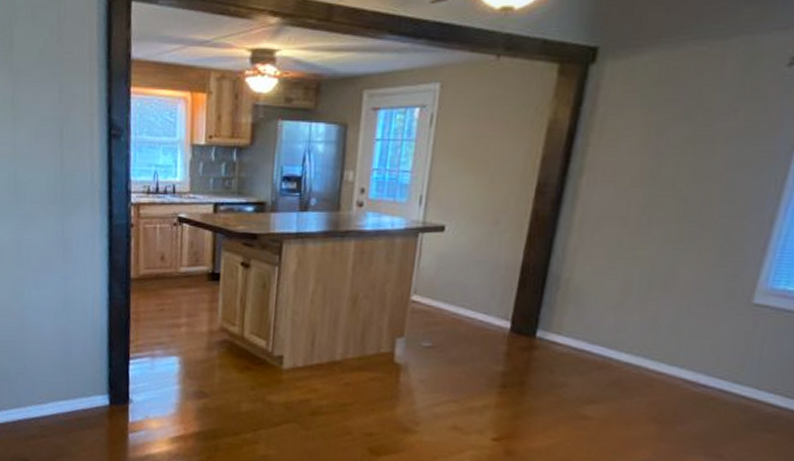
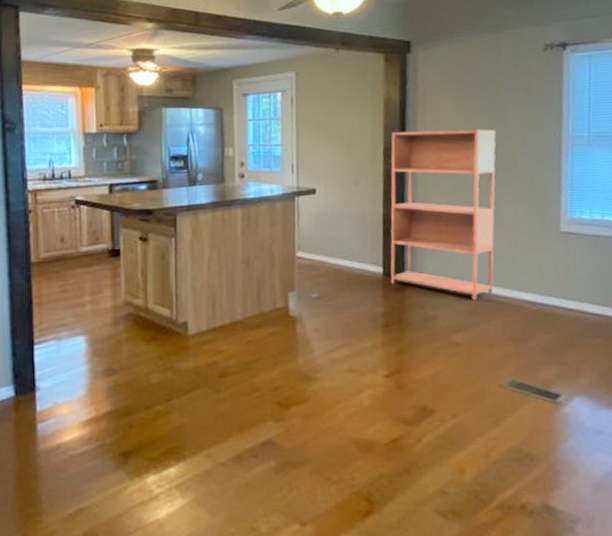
bookshelf: none [517,165,692,371] -> present [390,129,496,300]

